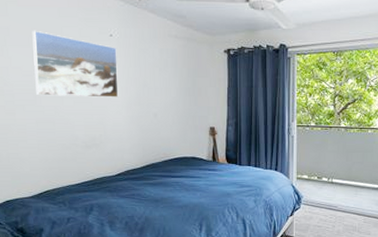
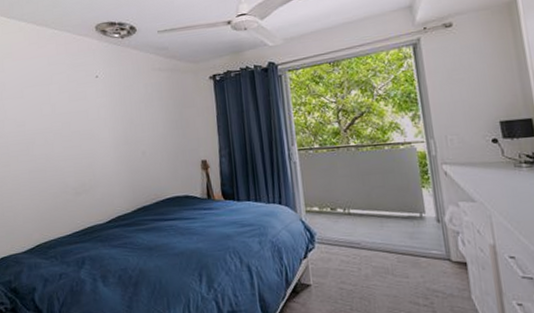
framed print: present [32,30,119,98] -> none [25,81,107,145]

